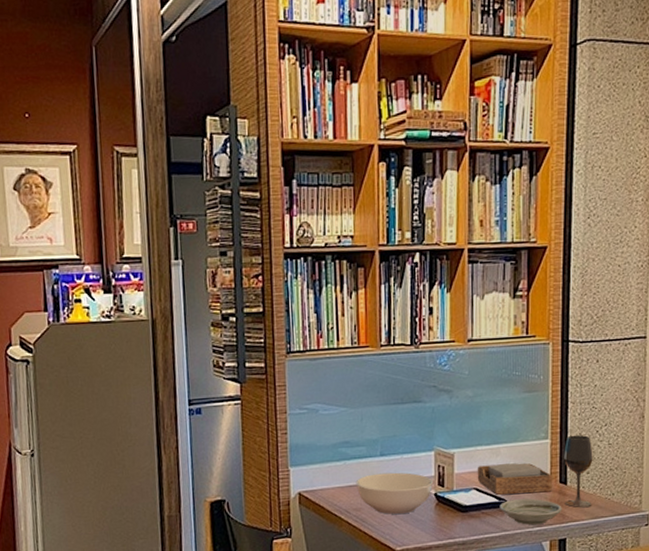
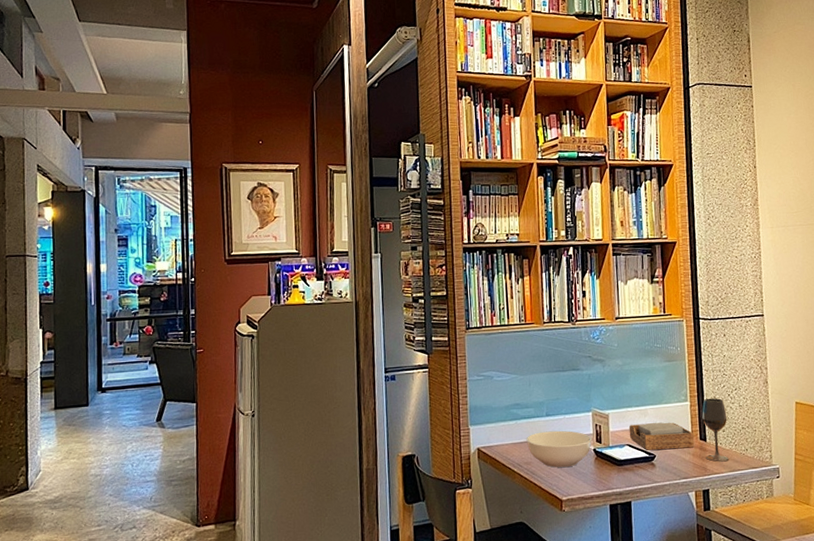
saucer: present [499,498,562,526] -> none [649,453,704,478]

